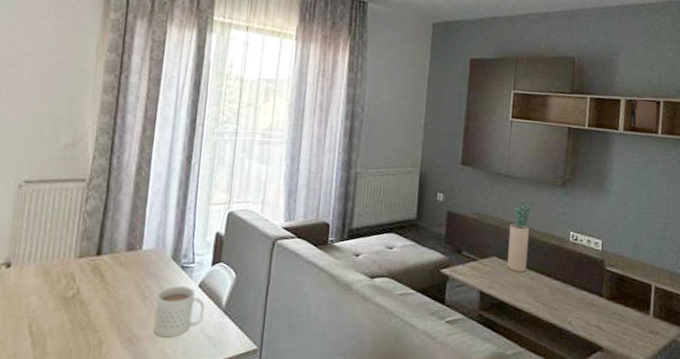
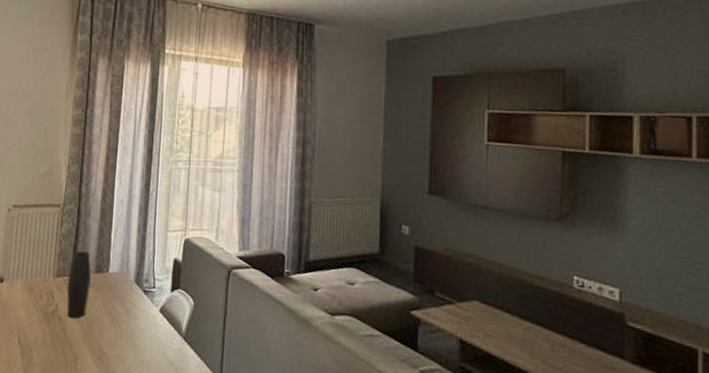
vase: none [91,228,121,301] -> present [67,251,91,319]
mug: present [153,286,205,338] -> none [121,309,166,360]
vase: present [507,196,531,272] -> none [491,231,519,322]

